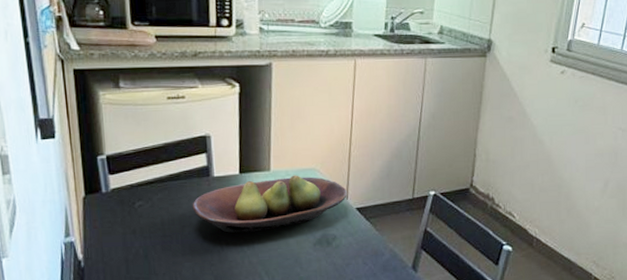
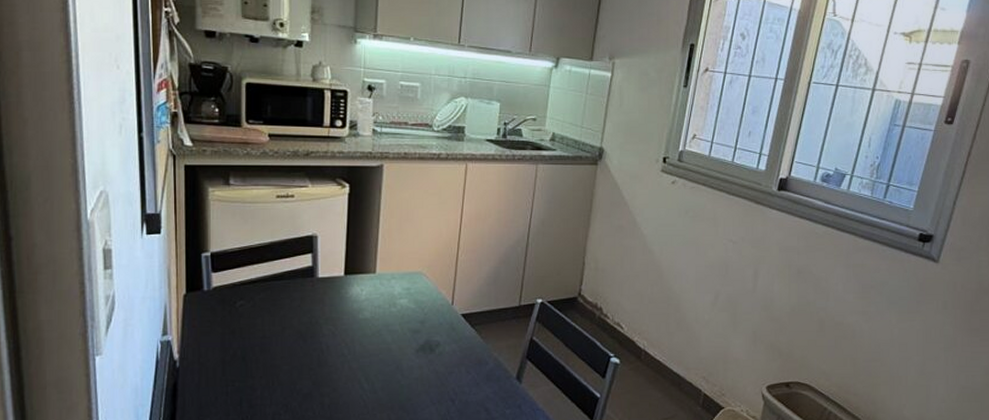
fruit bowl: present [192,175,348,233] -> none [294,278,454,336]

